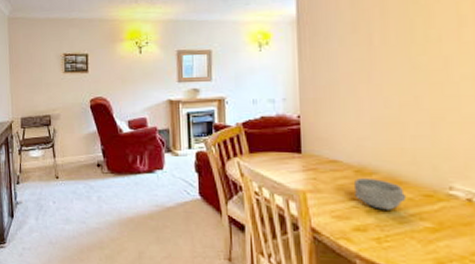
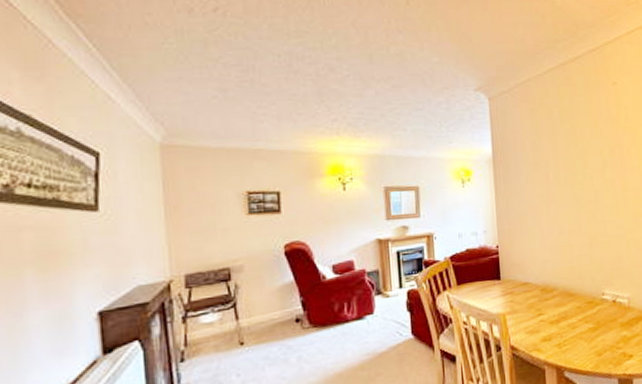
bowl: present [353,178,407,210] -> none [540,294,577,320]

